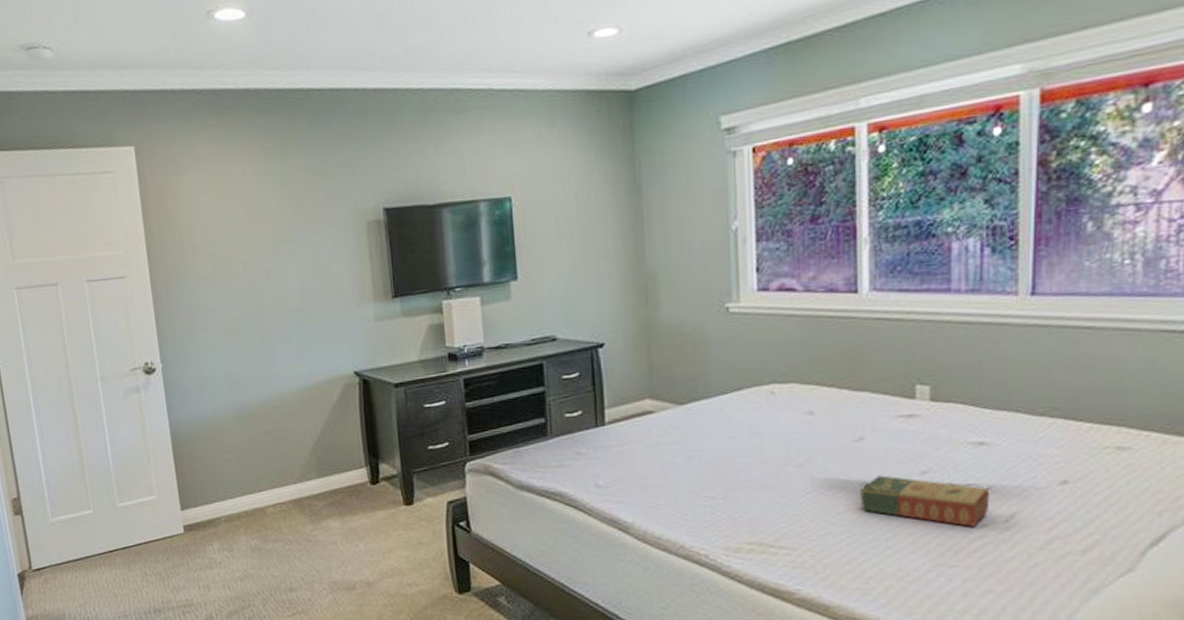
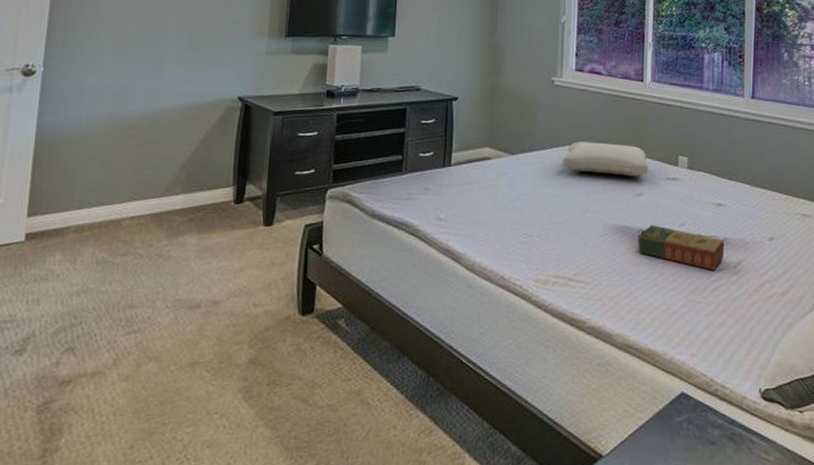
pillow: none [747,378,872,418] -> present [561,142,649,177]

